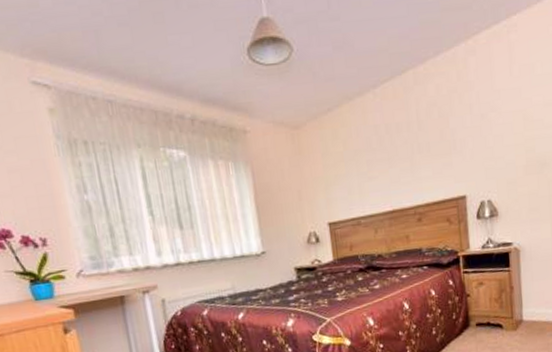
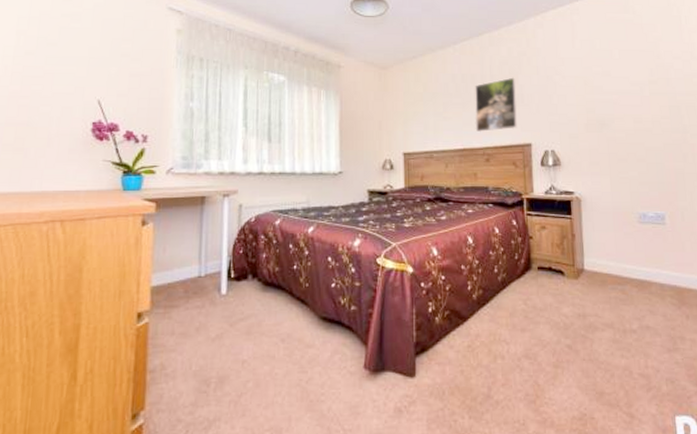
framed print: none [401,120,450,190] -> present [475,77,517,133]

